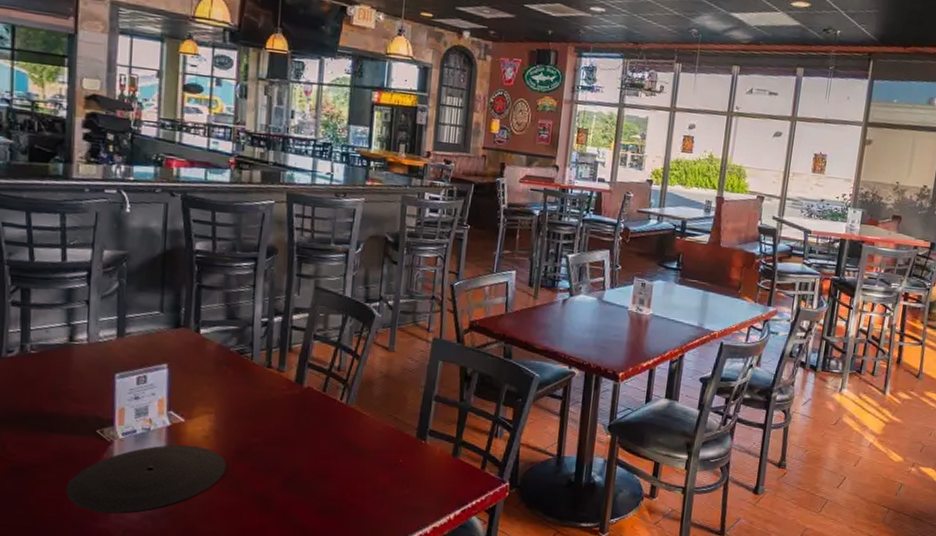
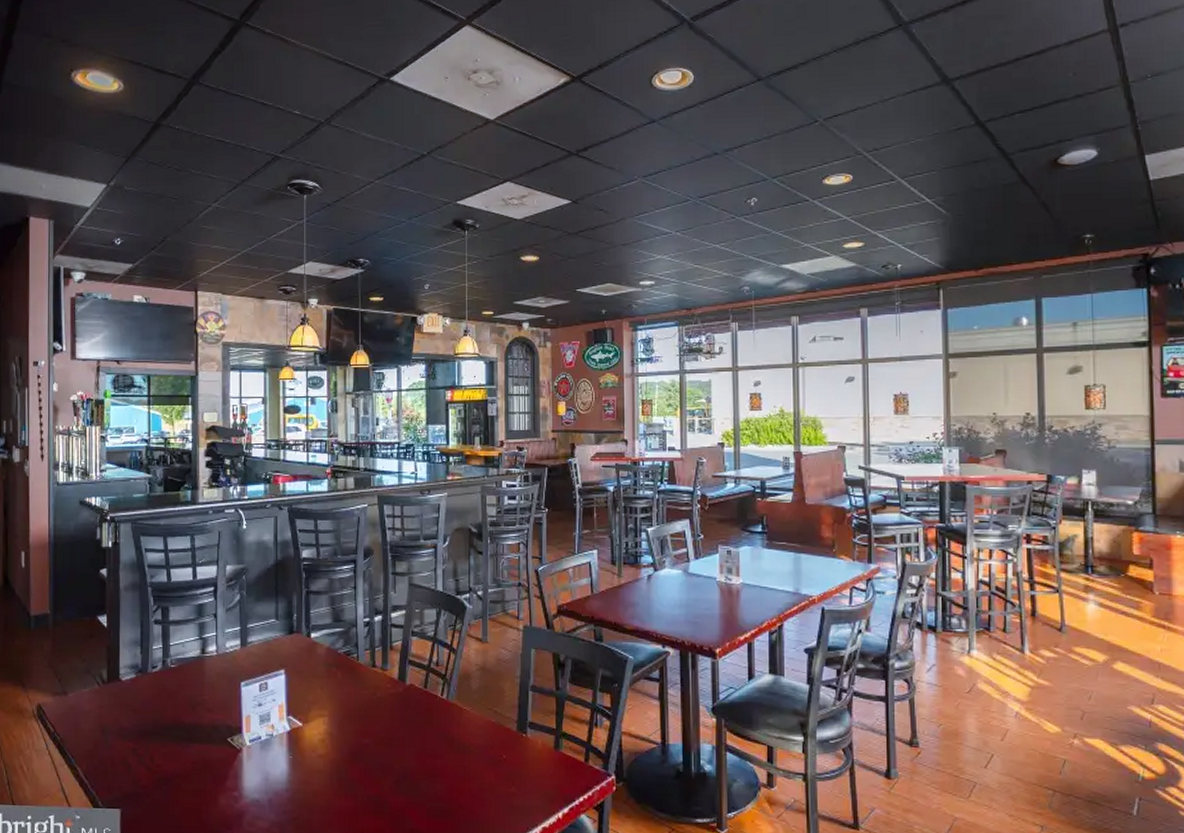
plate: present [65,445,227,514] -> none [204,750,342,821]

